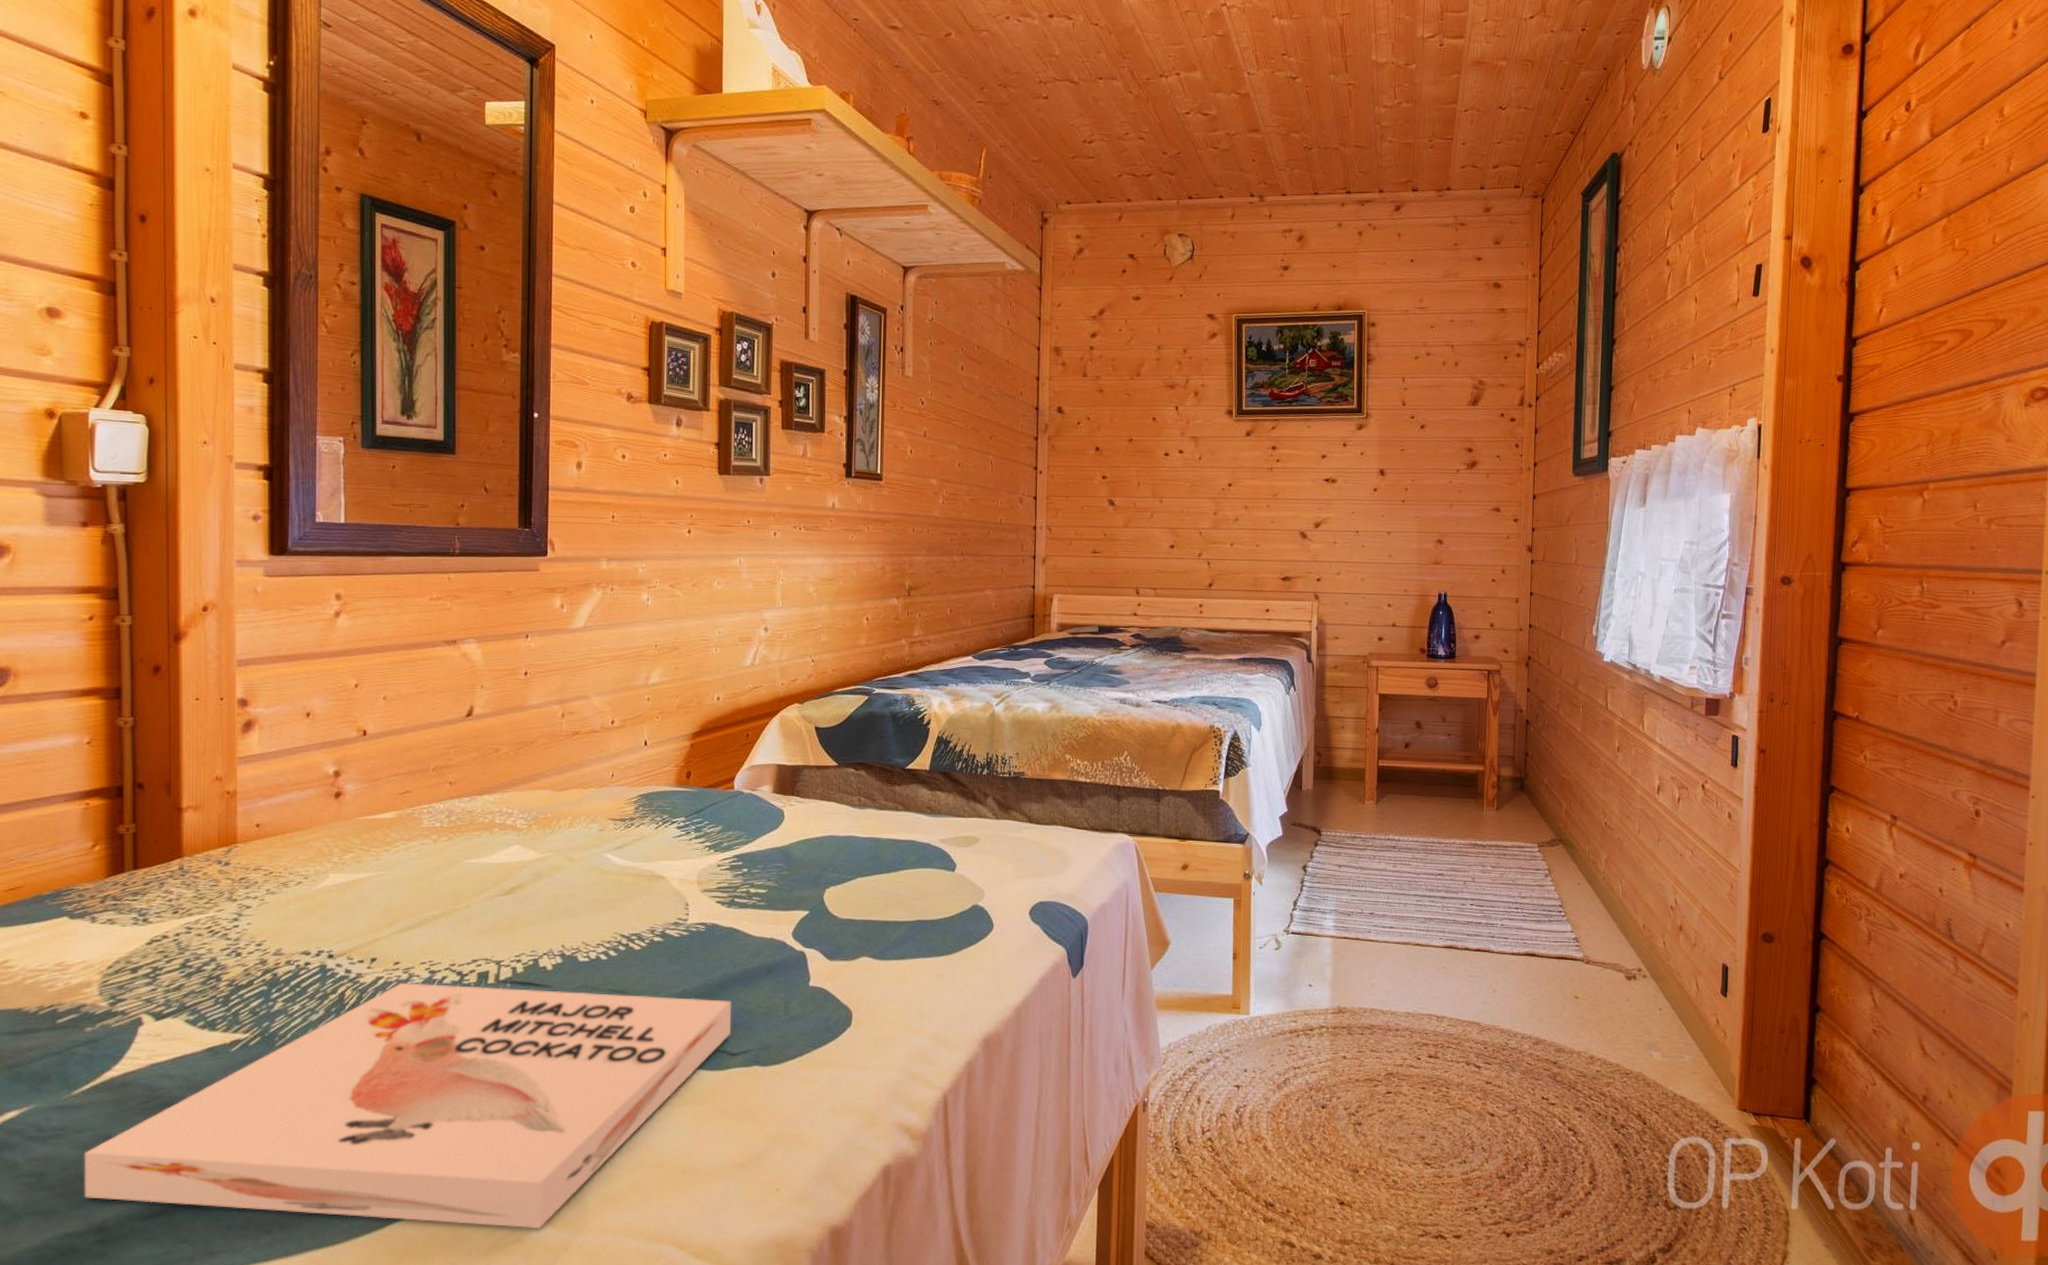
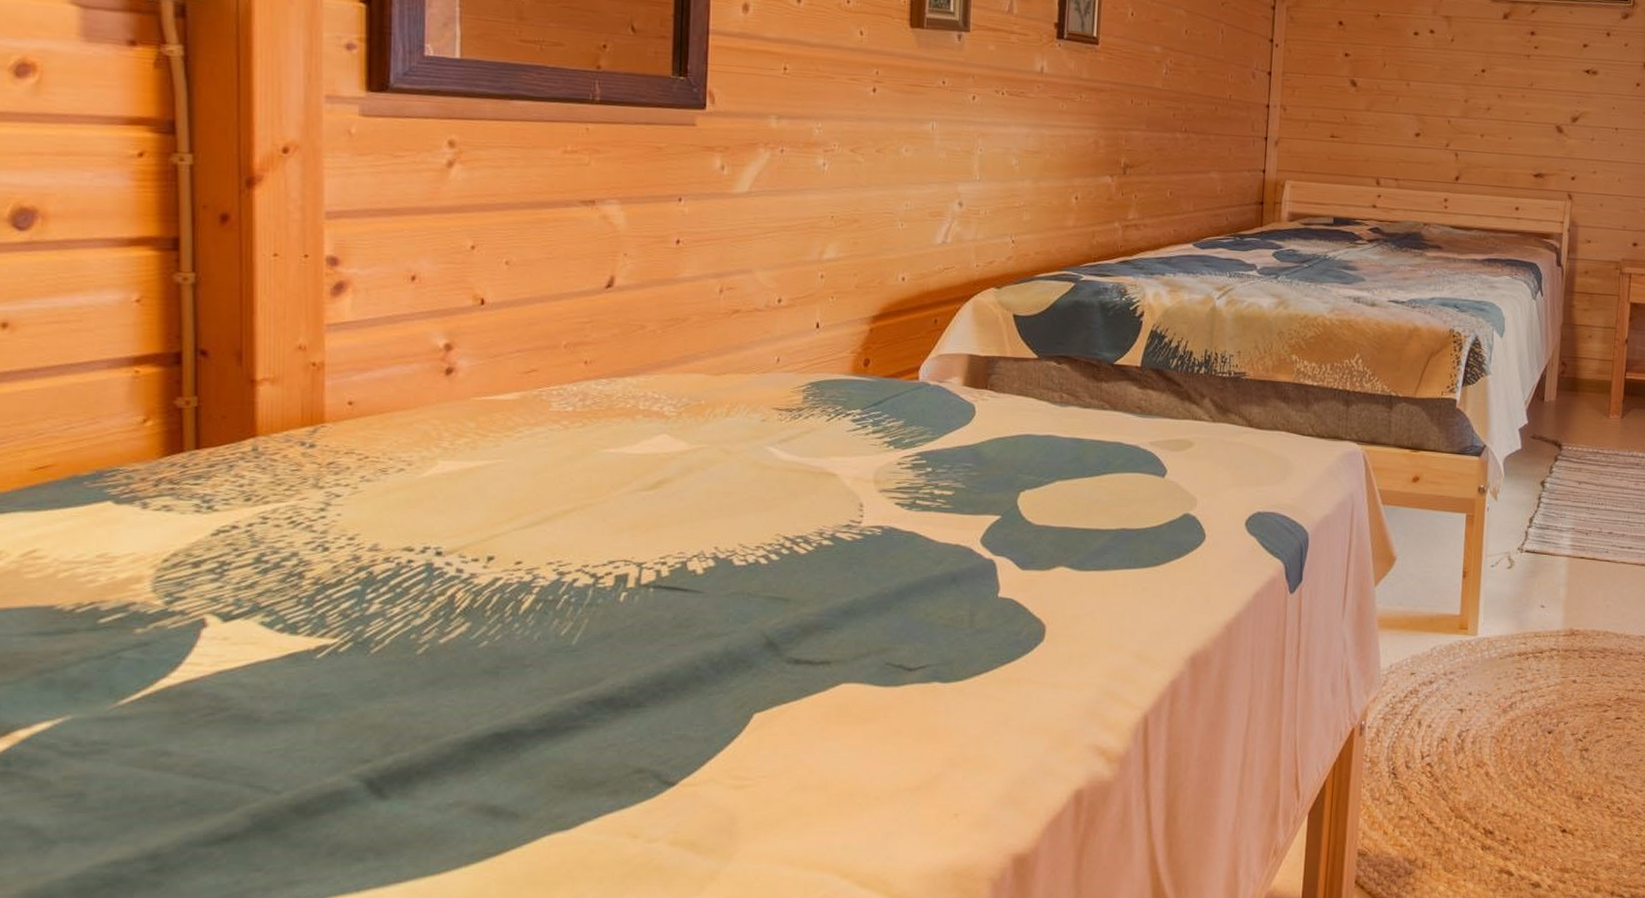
book: present [84,982,731,1229] -> none [133,584,909,857]

